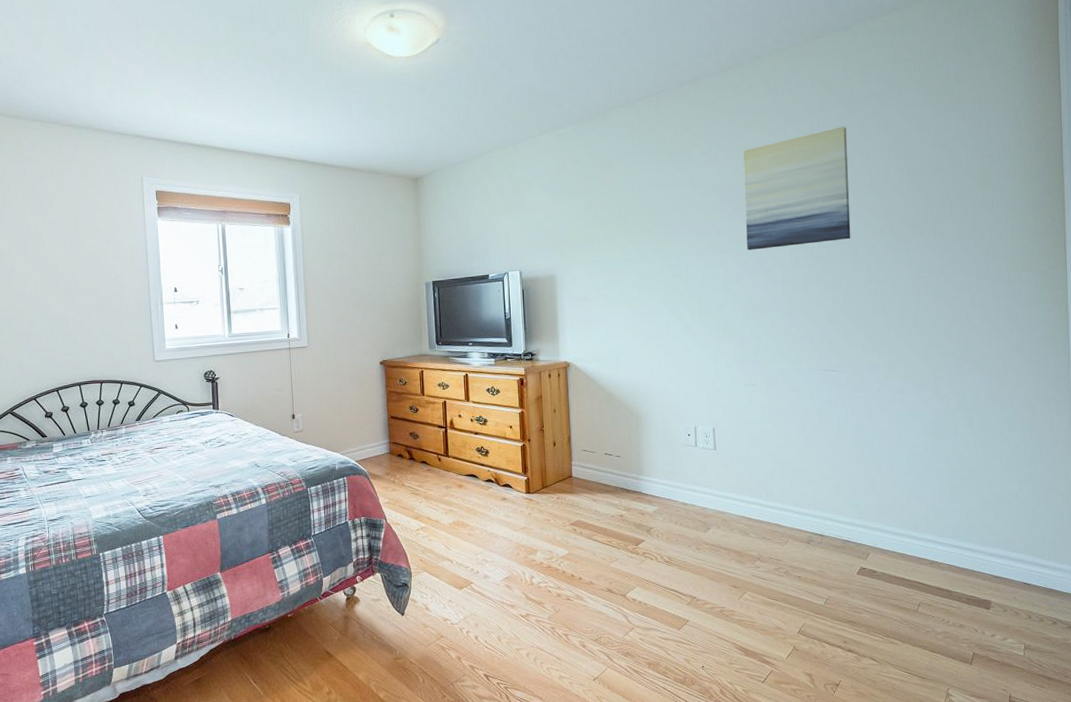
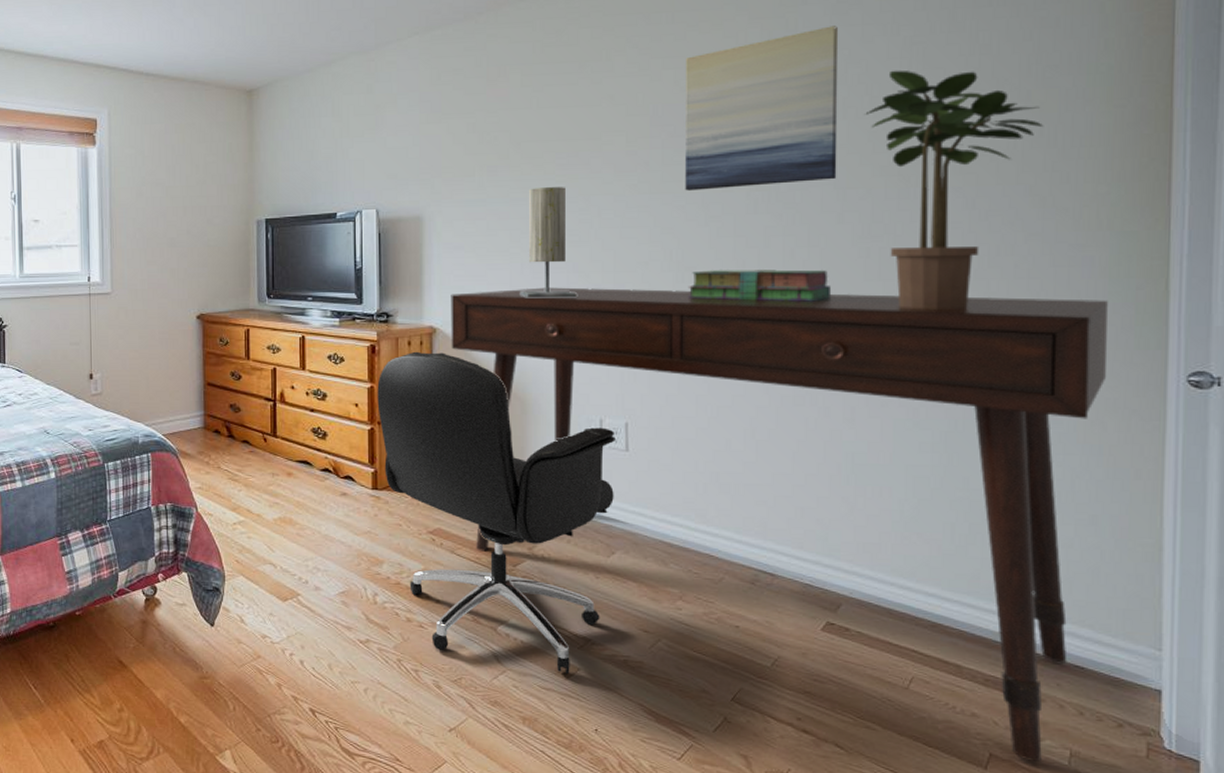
office chair: none [526,382,707,625] -> present [377,351,616,674]
desk: none [579,320,1033,656] -> present [451,287,1108,763]
table lamp: none [631,250,673,336] -> present [519,187,577,298]
stack of books: none [753,306,852,332] -> present [687,269,832,302]
potted plant: none [868,158,985,333] -> present [865,70,1044,310]

